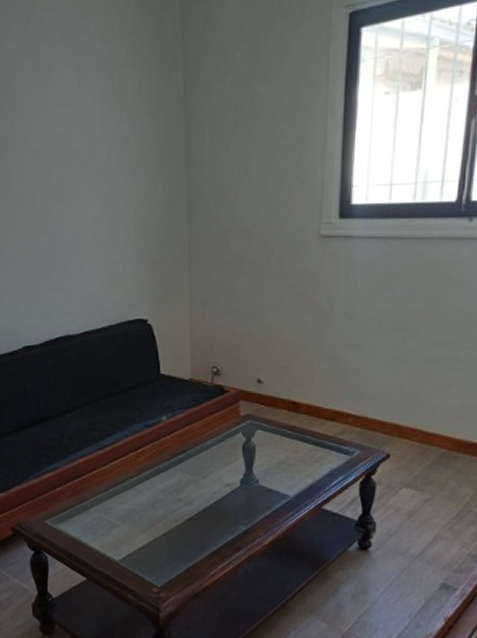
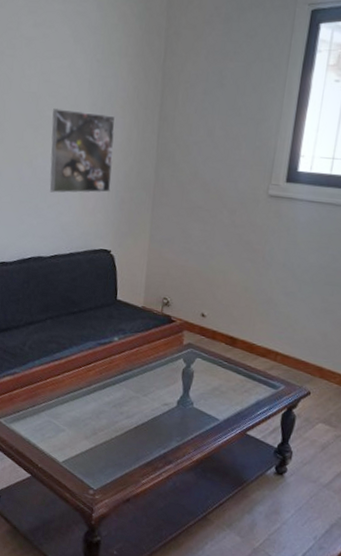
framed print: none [64,163,139,261] -> present [49,108,116,193]

